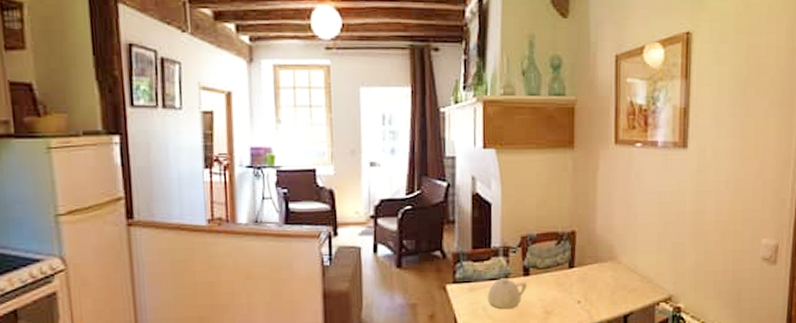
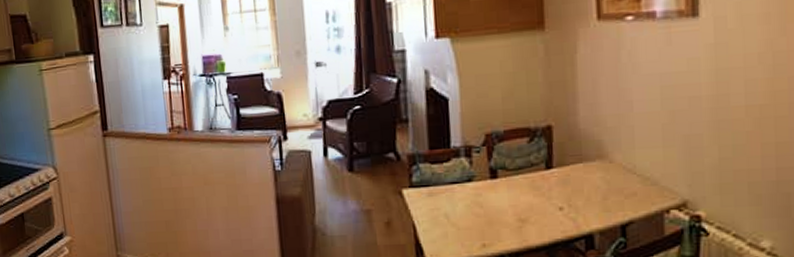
teapot: present [487,277,528,310] -> none [449,180,496,217]

